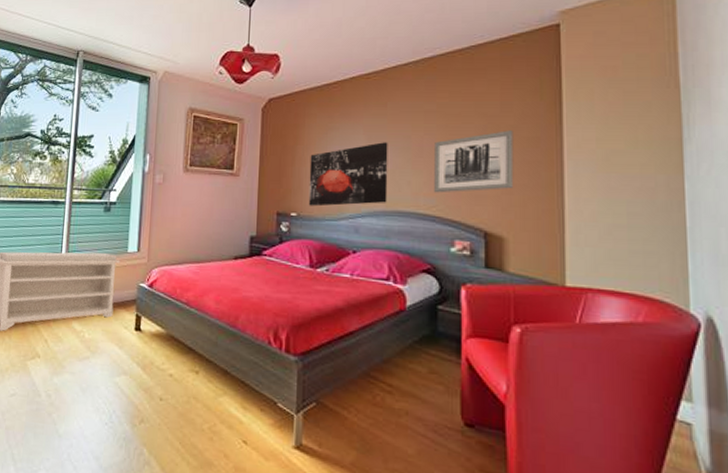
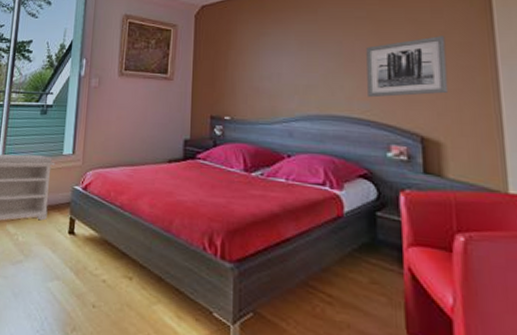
wall art: present [308,142,388,207] -> none [242,47,321,110]

